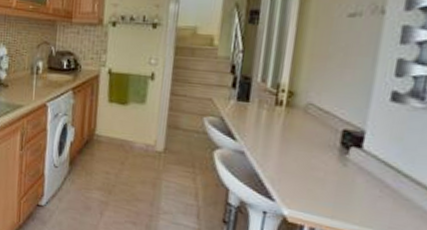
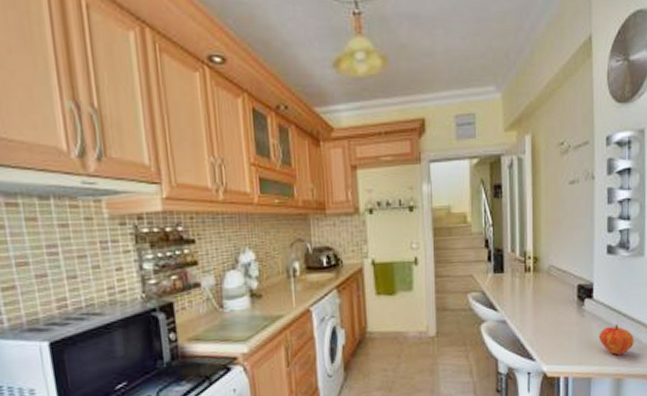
fruit: none [363,183,417,221] -> present [599,324,634,356]

